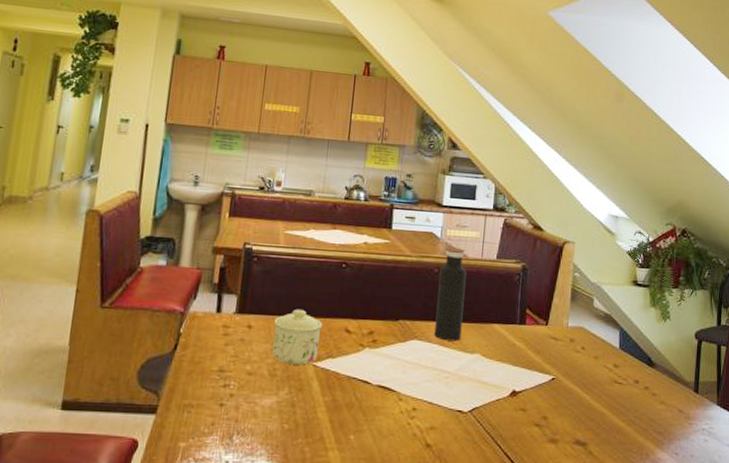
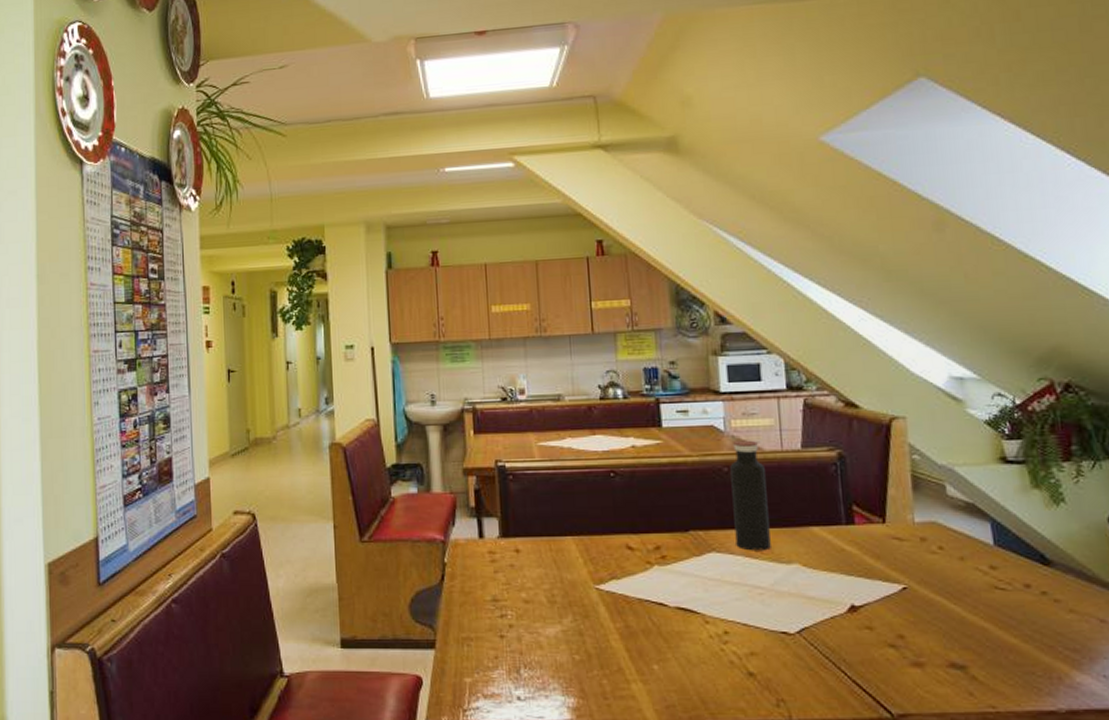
sugar bowl: present [272,309,322,365] -> none [542,527,599,589]

